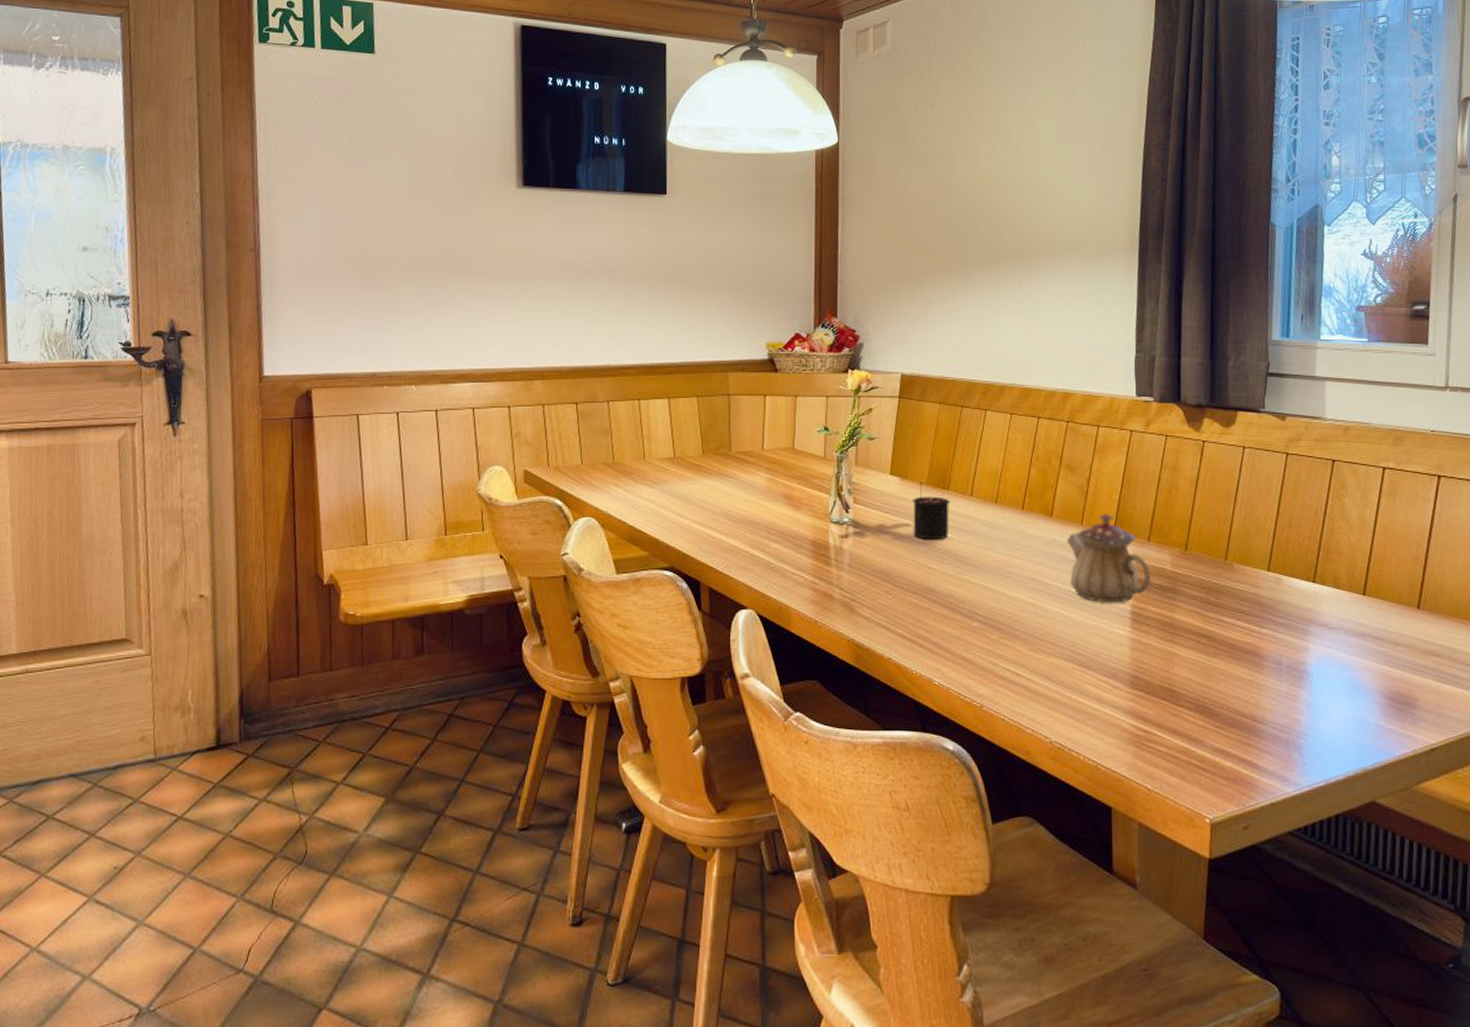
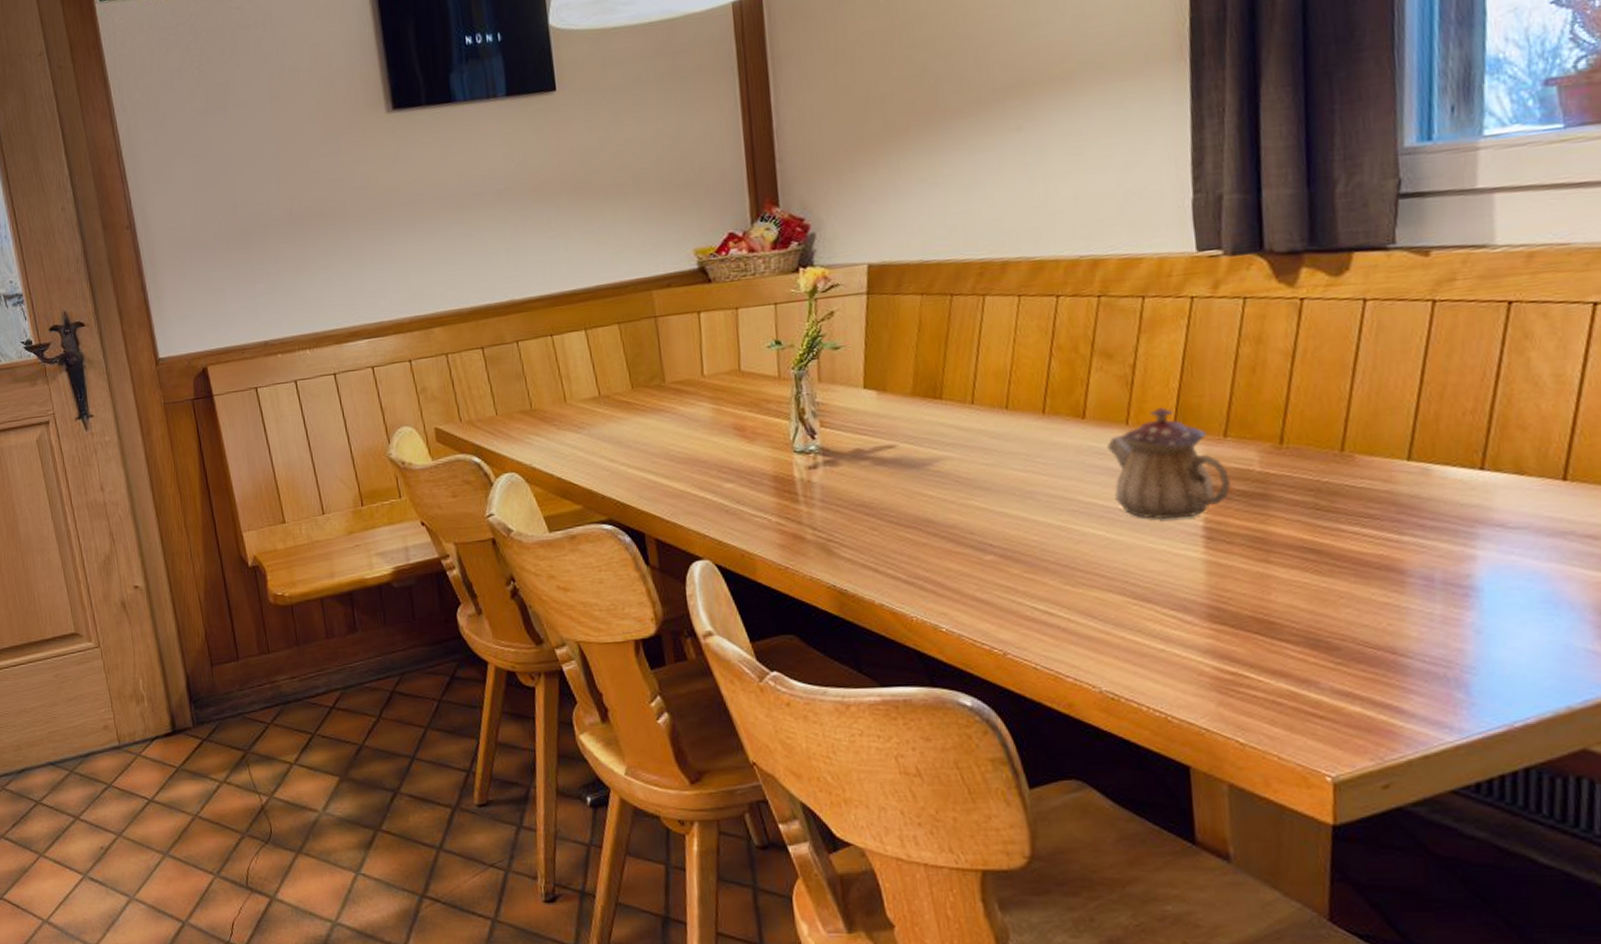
candle: present [911,482,950,540] -> none [894,393,946,462]

